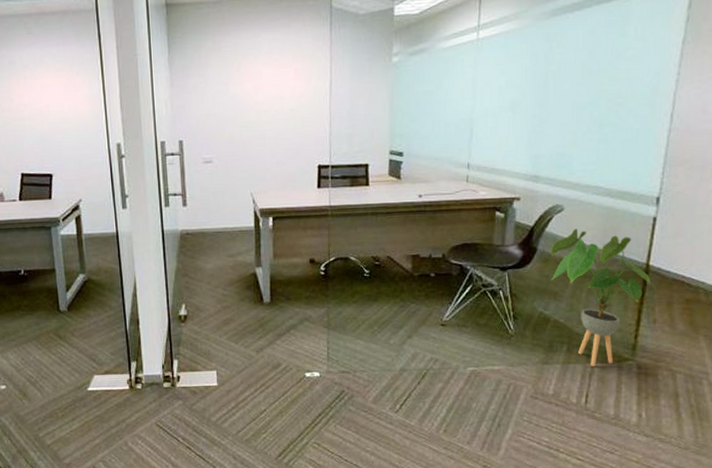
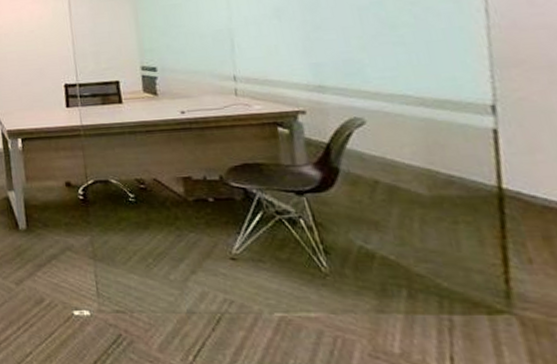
house plant: present [551,228,651,367] -> none [357,144,512,320]

